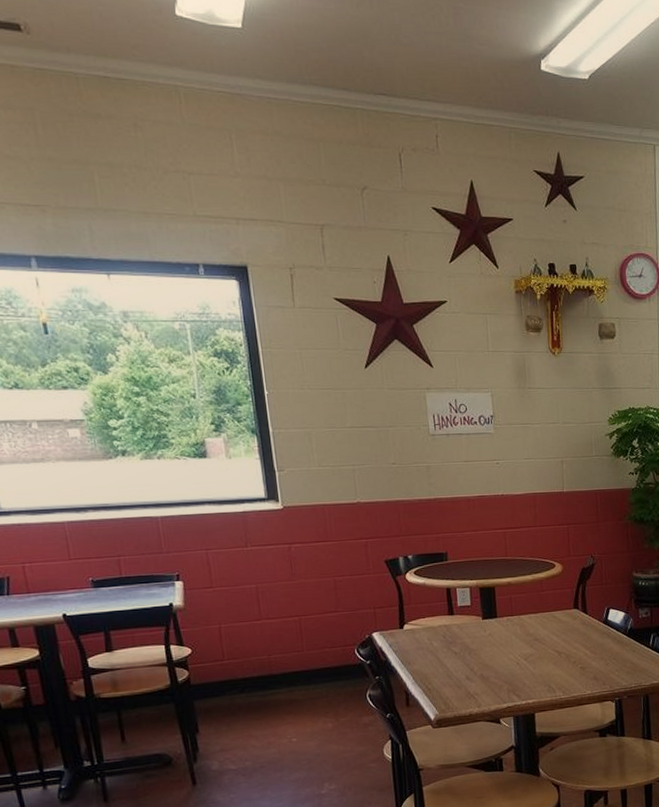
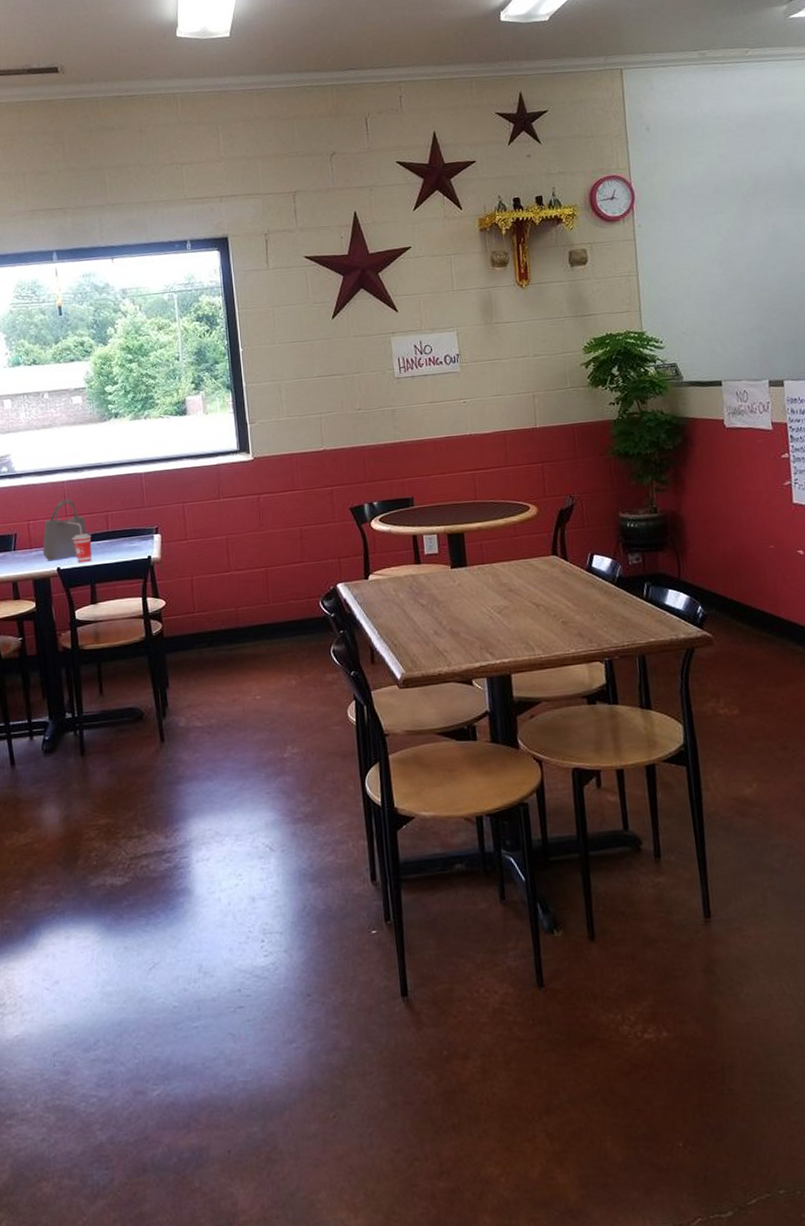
handbag: none [43,541,97,607] -> present [43,499,88,561]
beverage cup: none [71,565,104,610] -> present [67,521,92,564]

